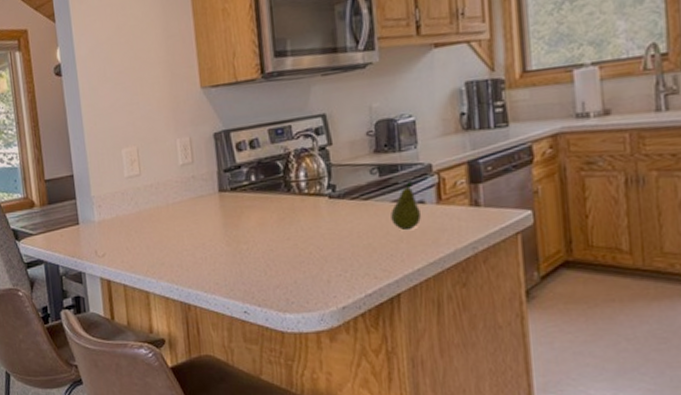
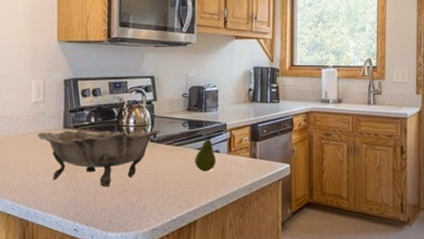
decorative bowl: none [189,181,341,260] -> present [37,129,160,188]

